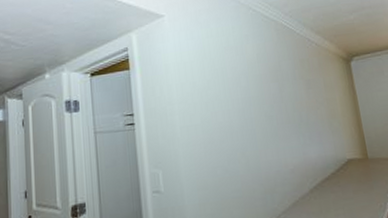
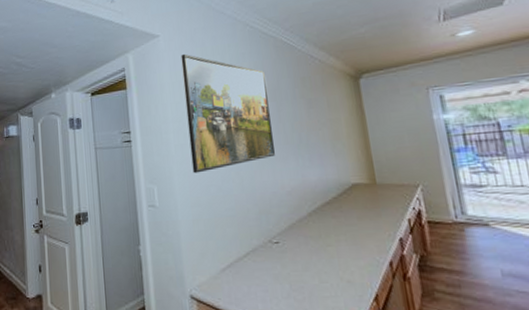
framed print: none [186,34,278,156] -> present [181,53,275,174]

